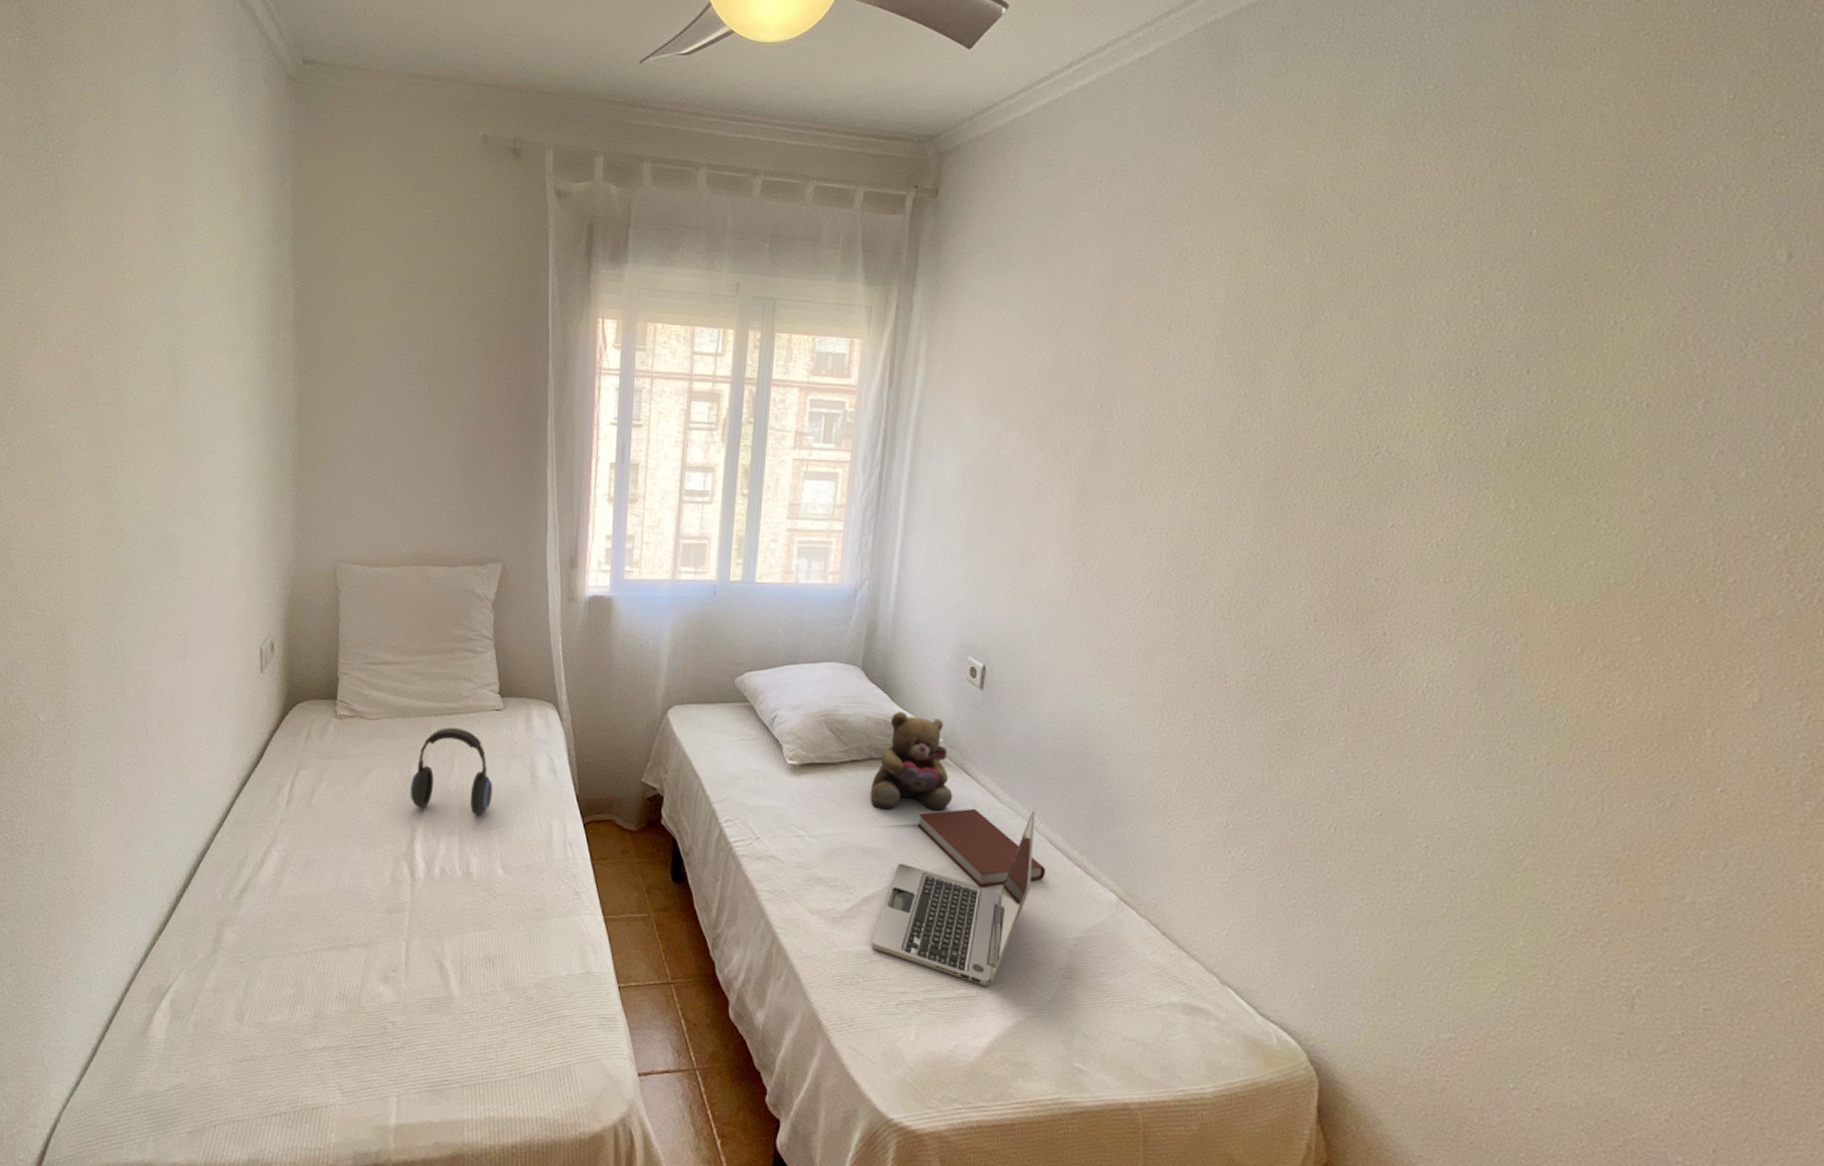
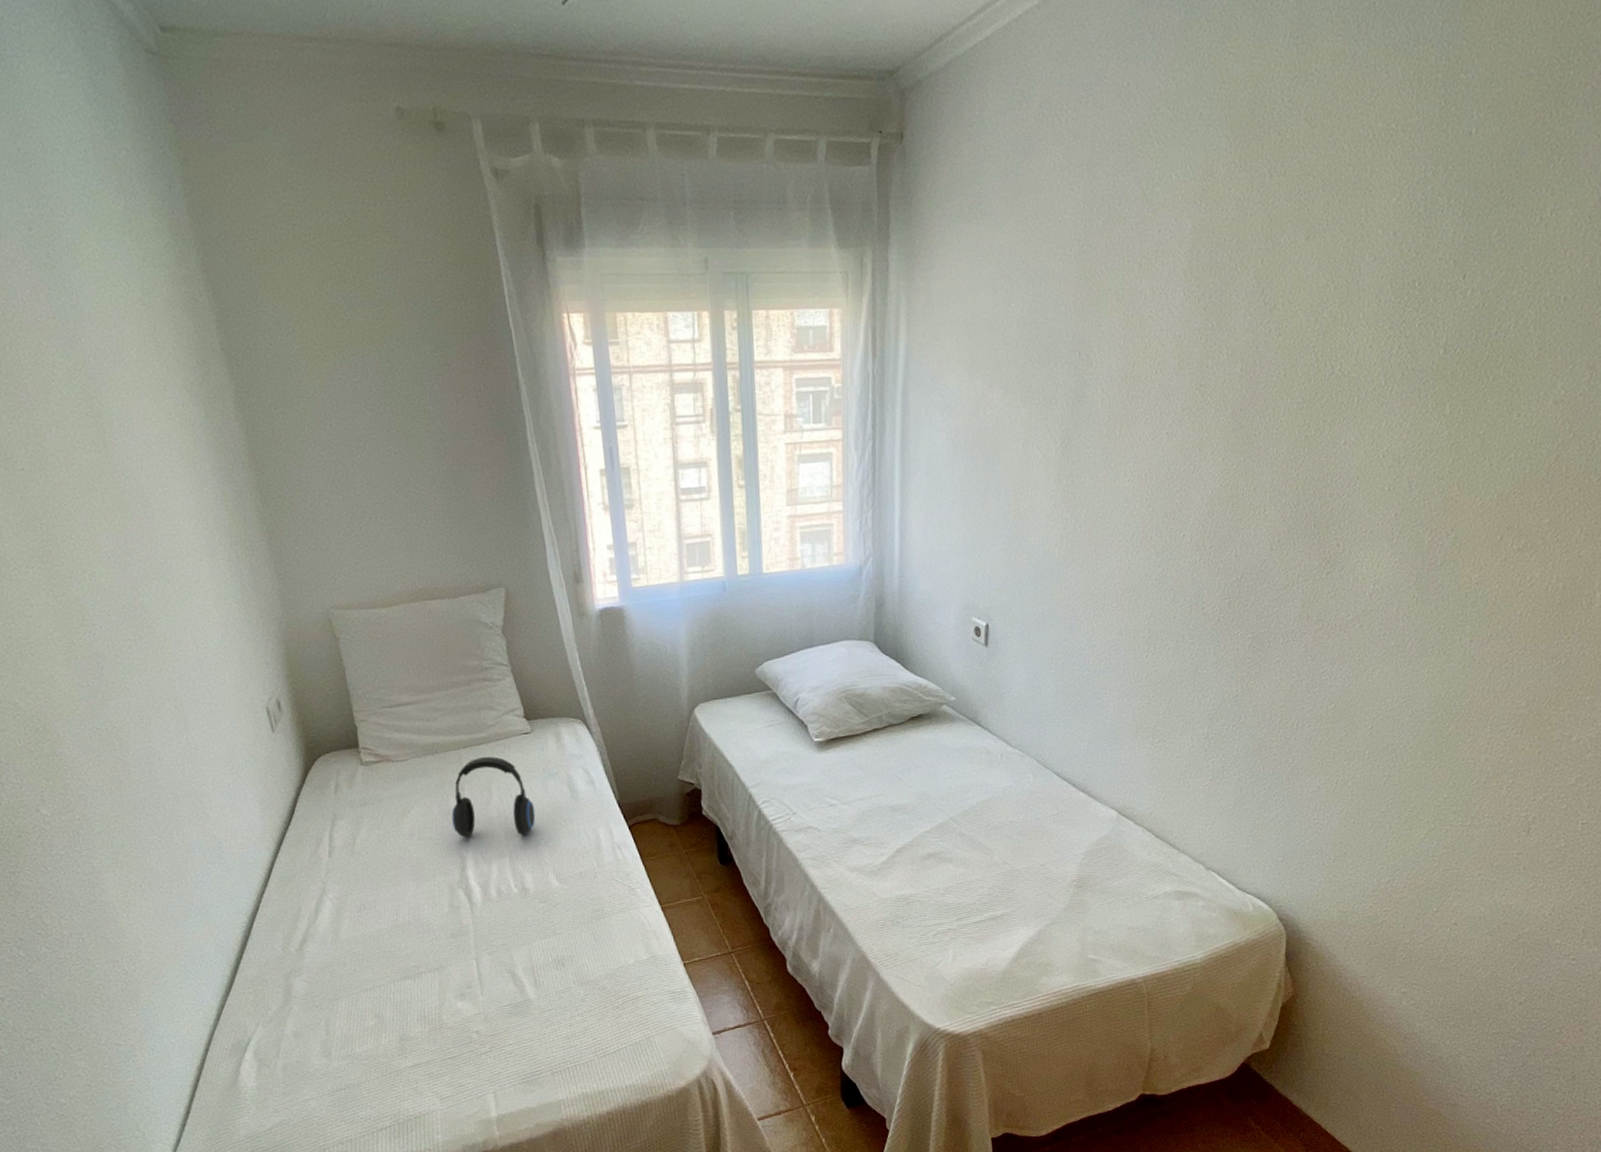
teddy bear: present [870,712,953,811] -> none [893,678,969,770]
laptop: present [871,811,1036,986] -> none [907,750,1043,906]
book: present [918,808,1046,887] -> none [939,755,1055,823]

